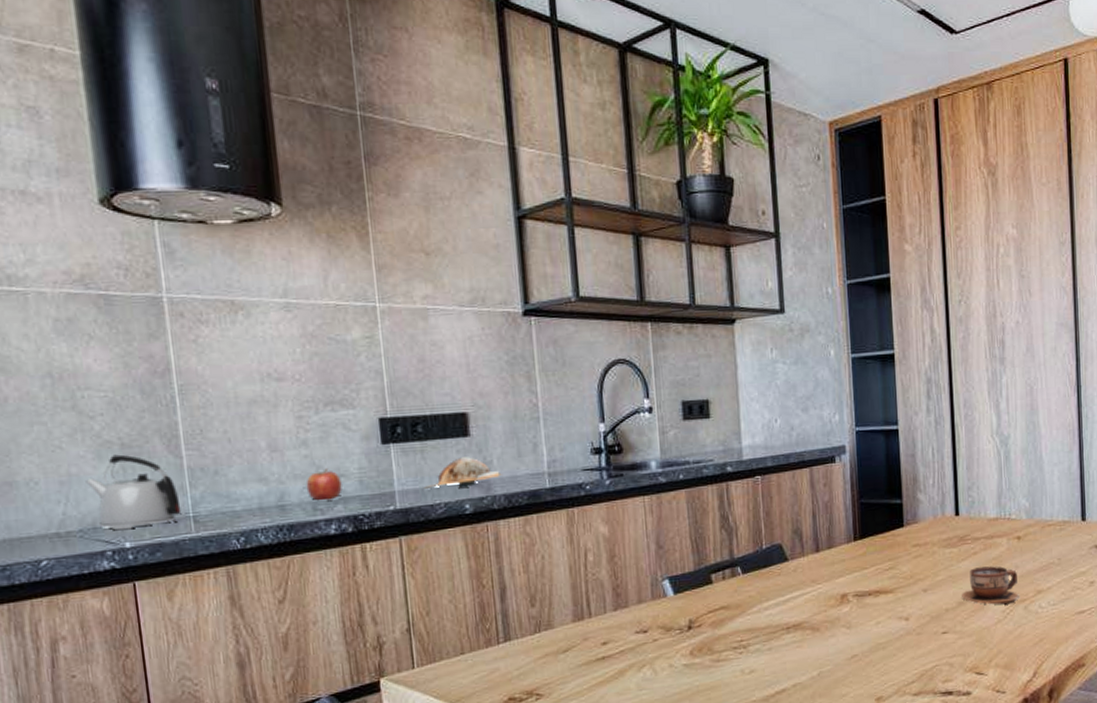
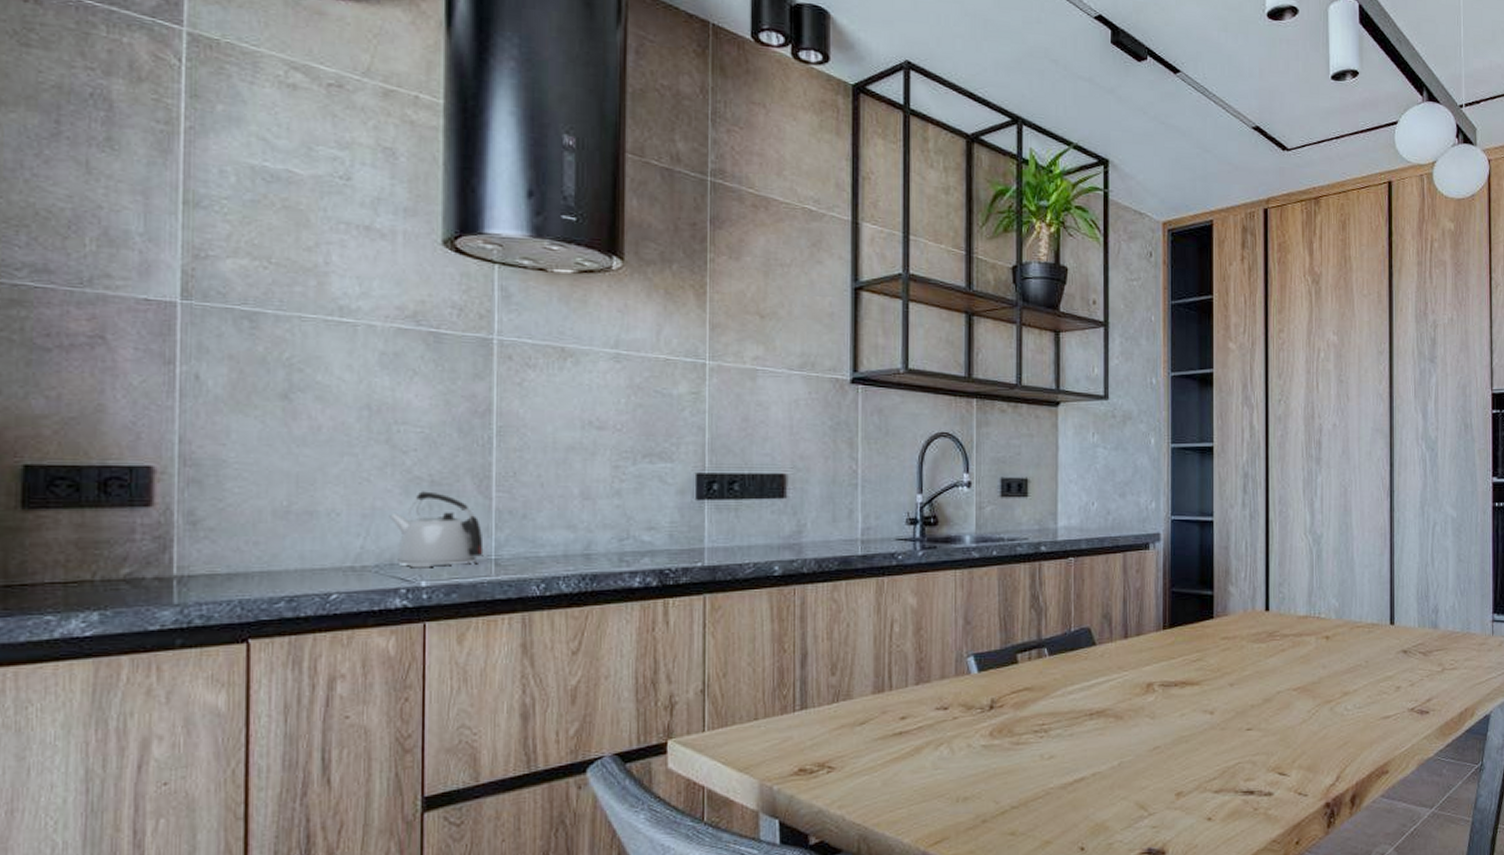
fruit: present [306,468,342,501] -> none [614,520,651,552]
chopping board: present [422,457,502,489] -> none [732,518,815,548]
cup: present [962,566,1020,605] -> none [1268,664,1327,705]

